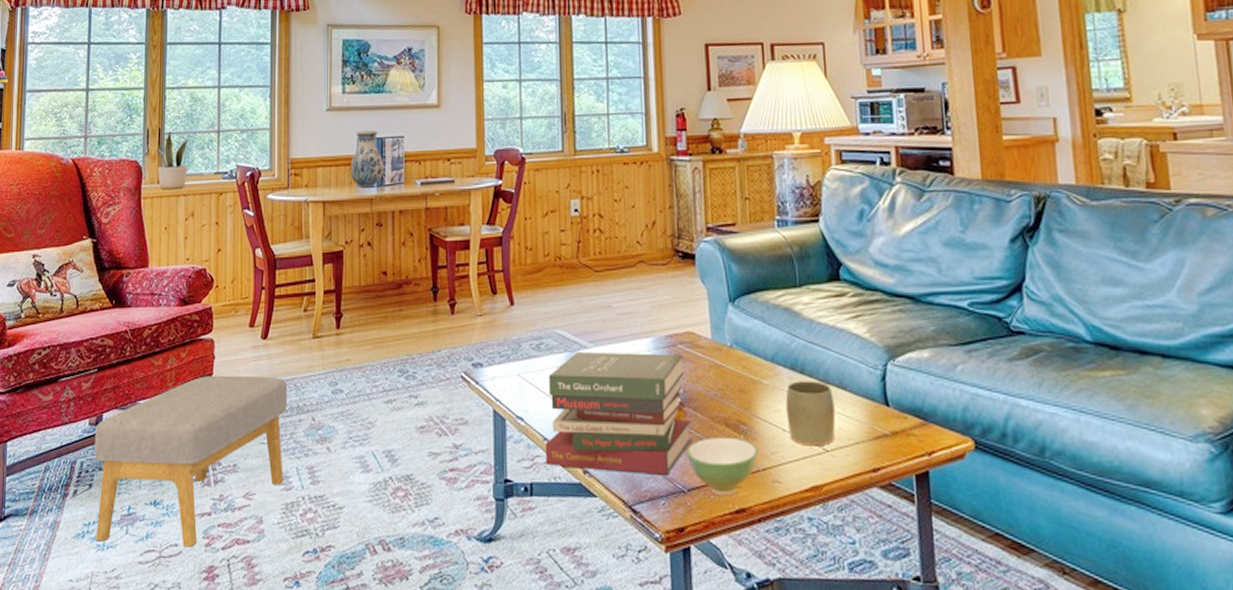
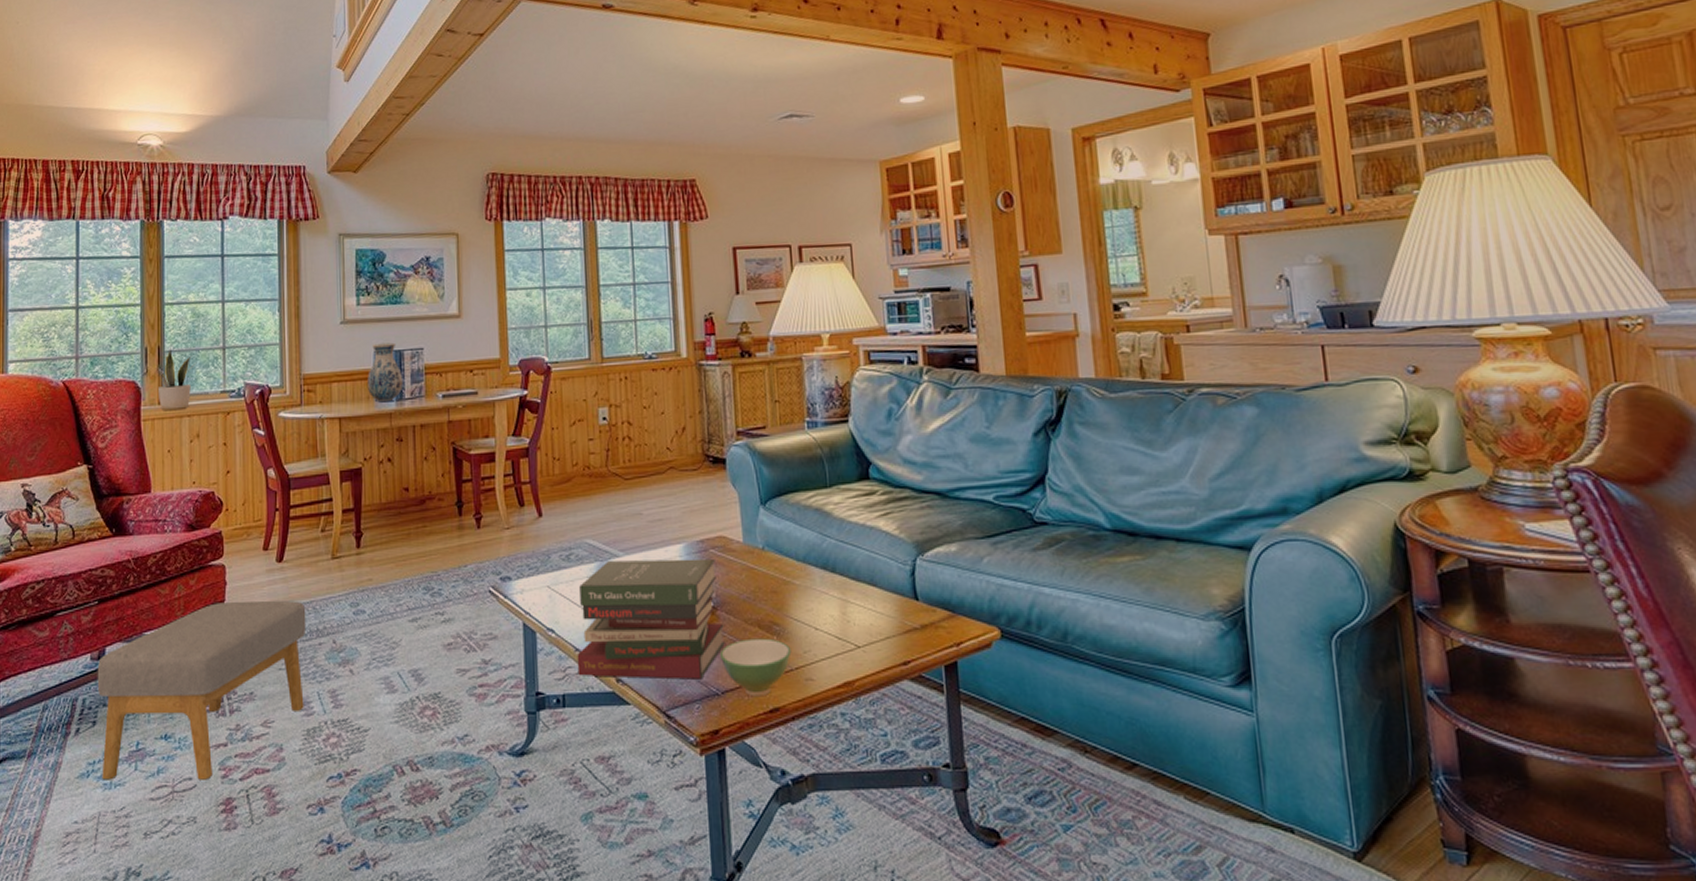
mug: present [785,380,836,446] -> none [817,579,867,643]

